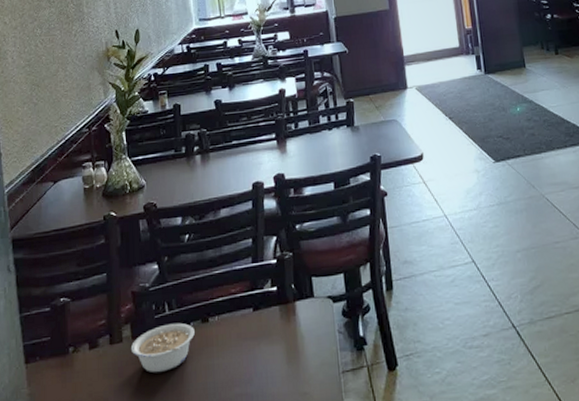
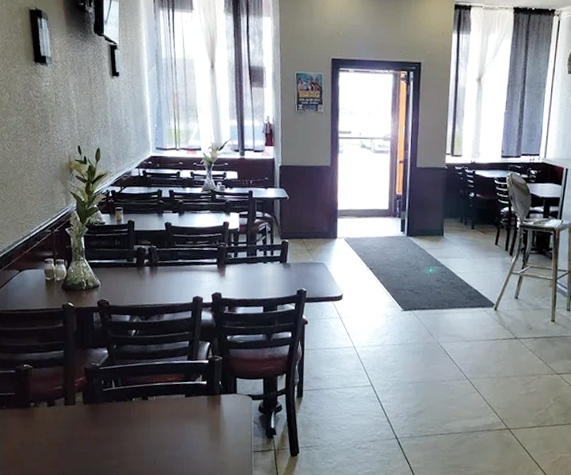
legume: present [130,323,195,373] -> none [82,396,136,432]

